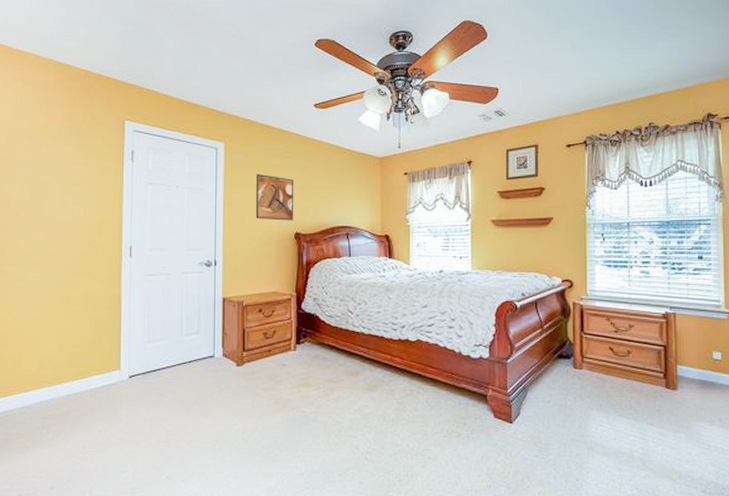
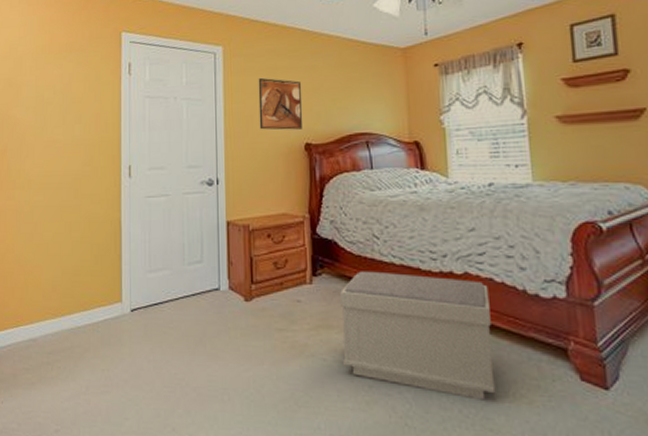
bench: none [319,339,434,436] -> present [340,271,496,401]

